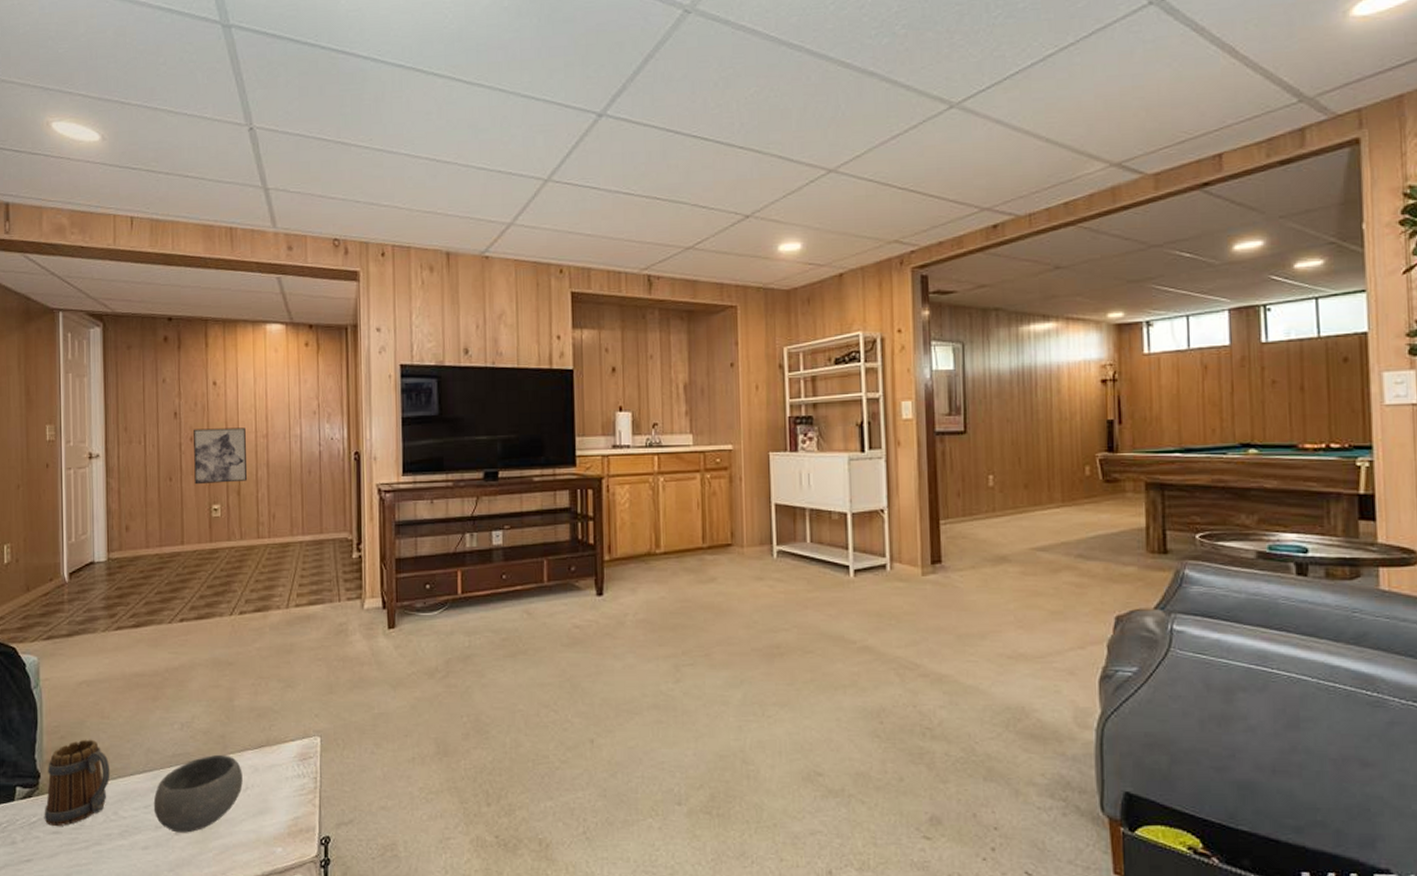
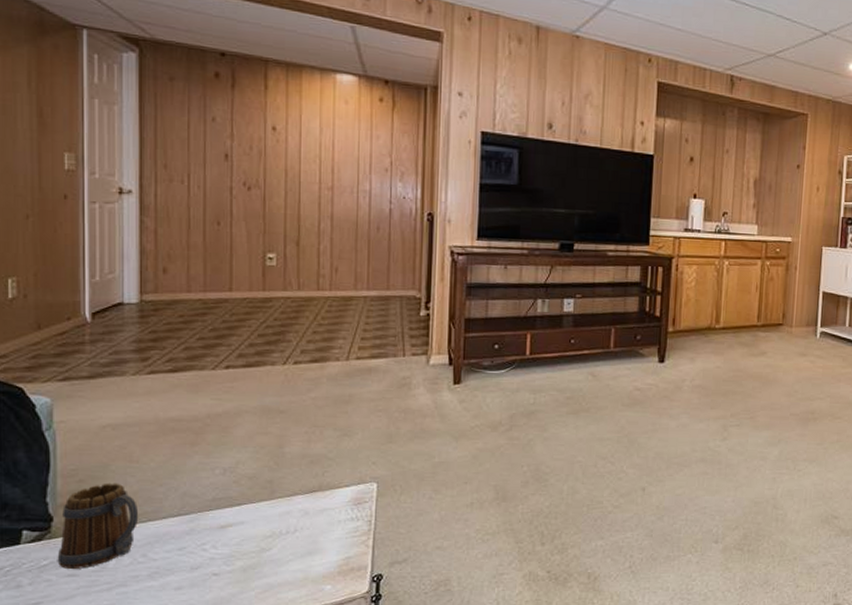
bowl: present [153,754,243,833] -> none [189,498,291,573]
wall art: present [194,427,248,485] -> none [247,173,309,233]

